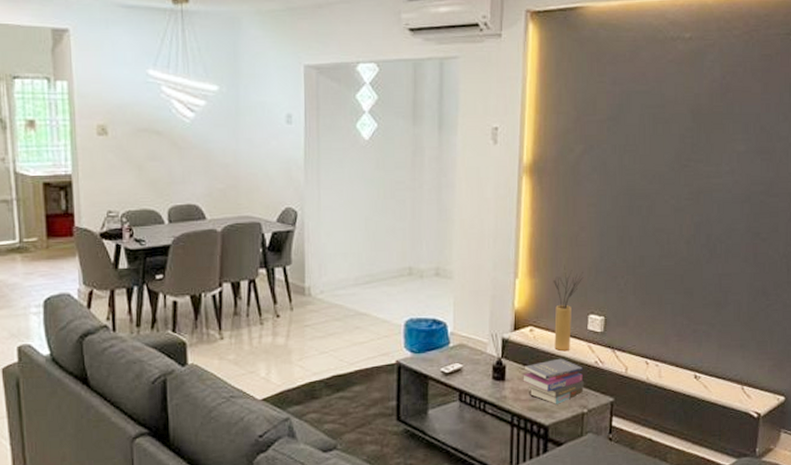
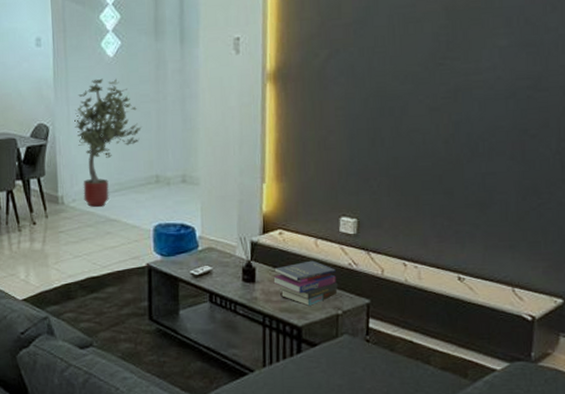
potted tree: none [325,162,396,299] -> present [74,78,142,207]
vase: present [553,264,584,351] -> none [301,167,333,253]

